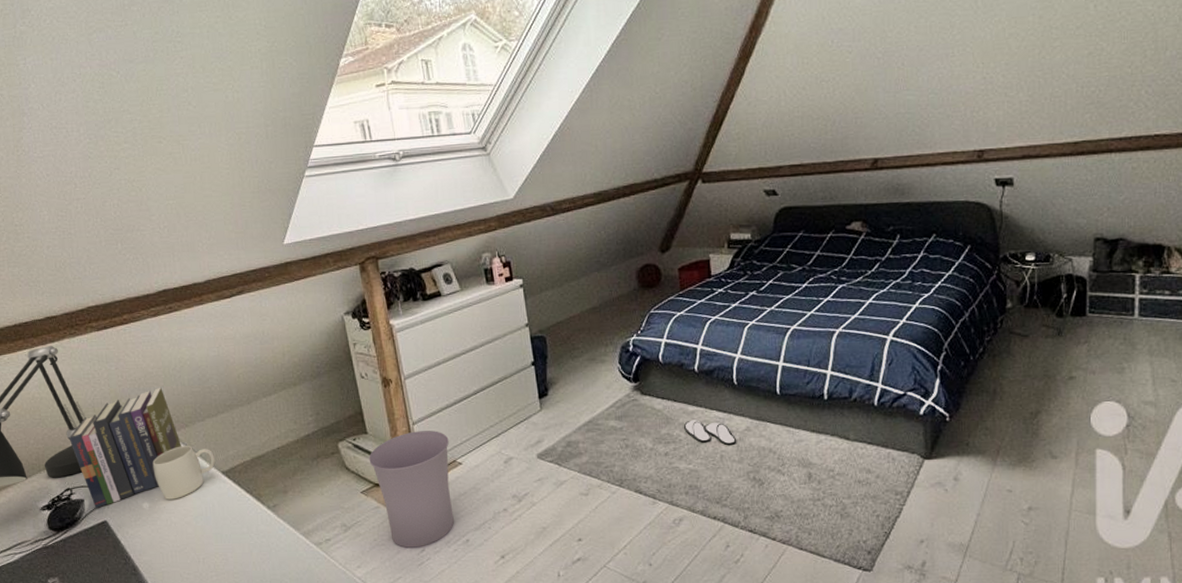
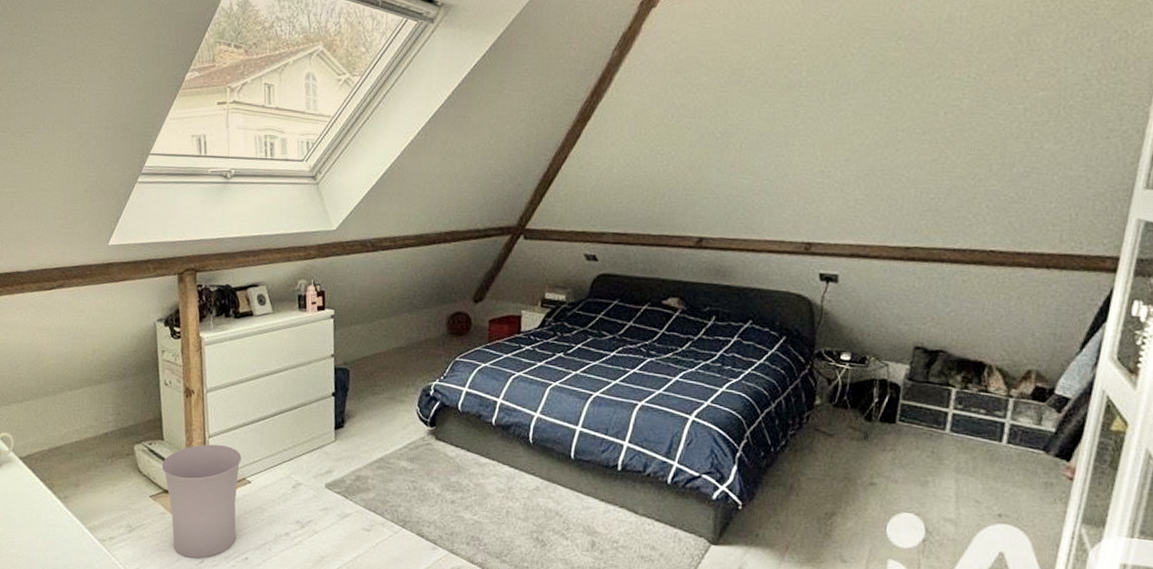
slippers: present [684,420,737,446] -> none [474,471,525,503]

